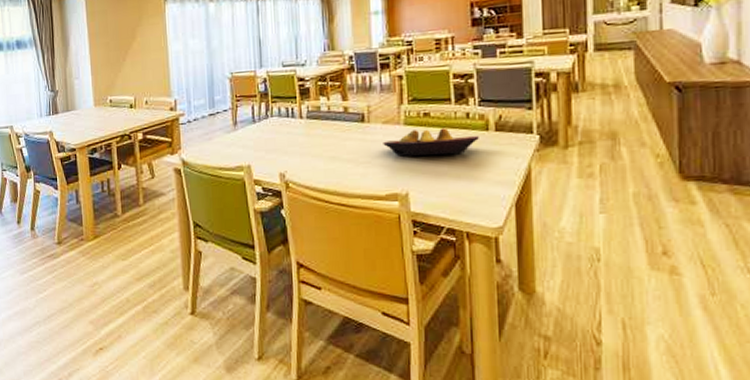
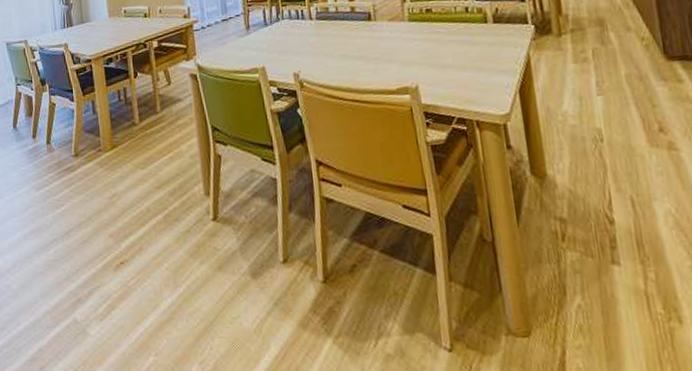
fruit bowl: present [383,128,479,157] -> none [390,22,479,52]

